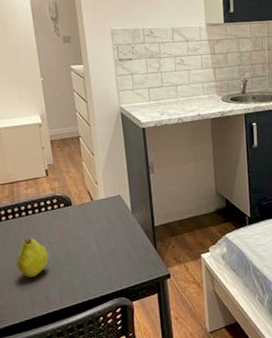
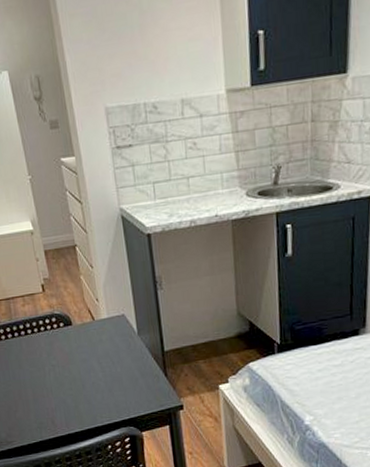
fruit: present [15,238,49,277] -> none [19,359,52,400]

